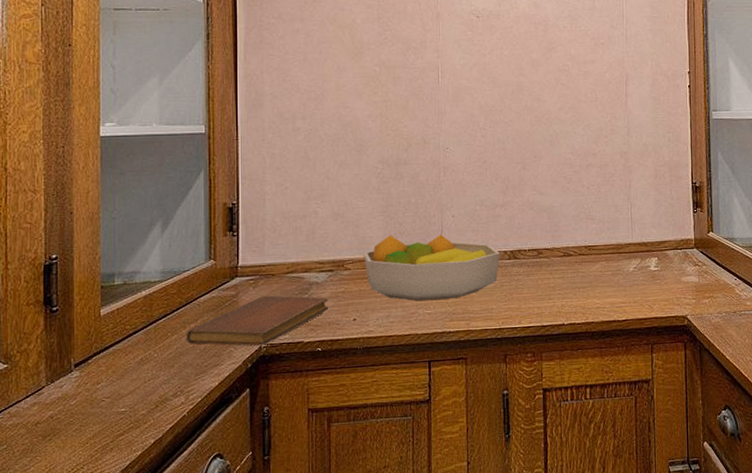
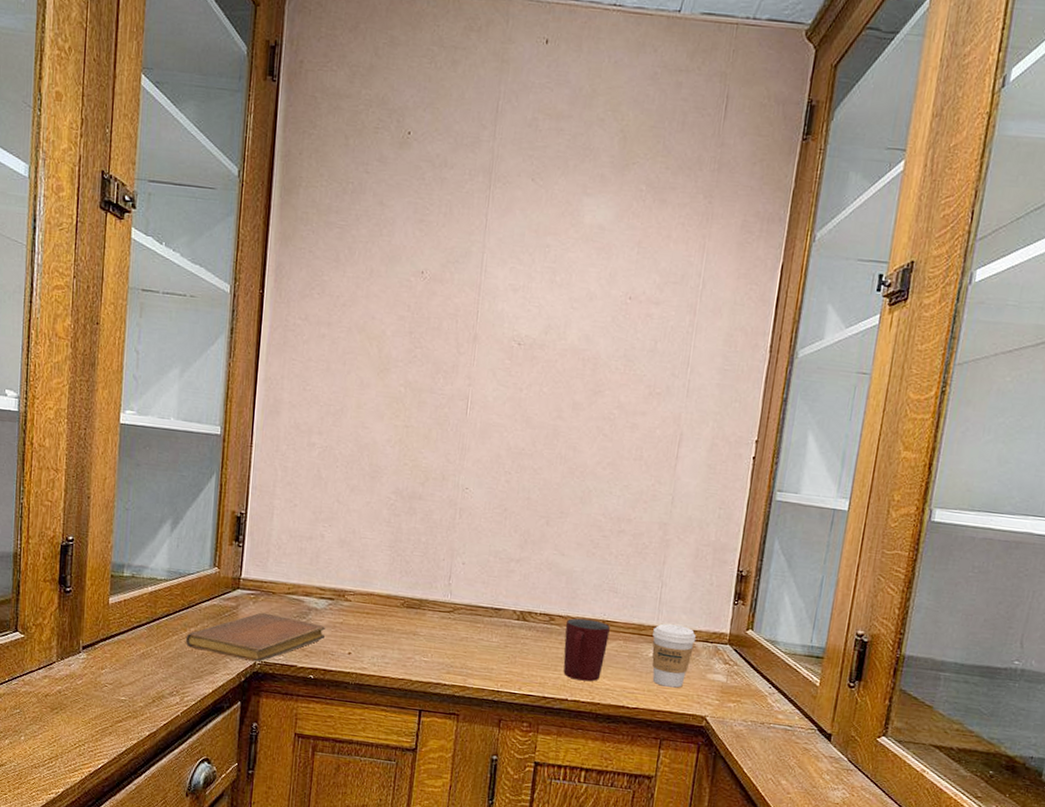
fruit bowl: present [363,234,500,301] -> none [365,572,509,651]
mug: none [552,247,592,305] -> present [563,618,610,682]
coffee cup: none [630,239,668,296] -> present [651,623,696,688]

